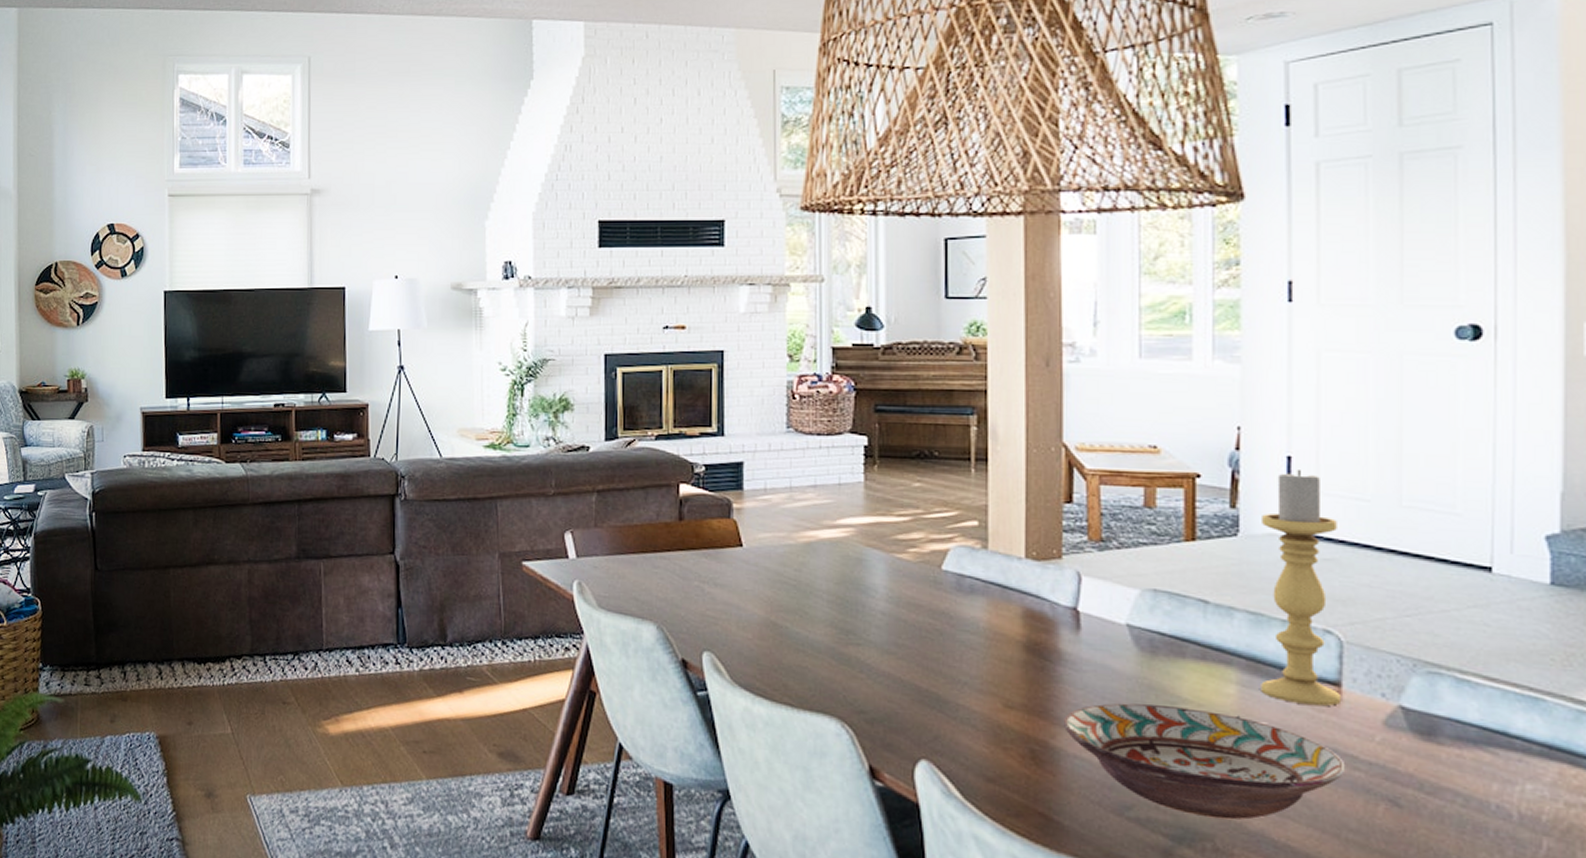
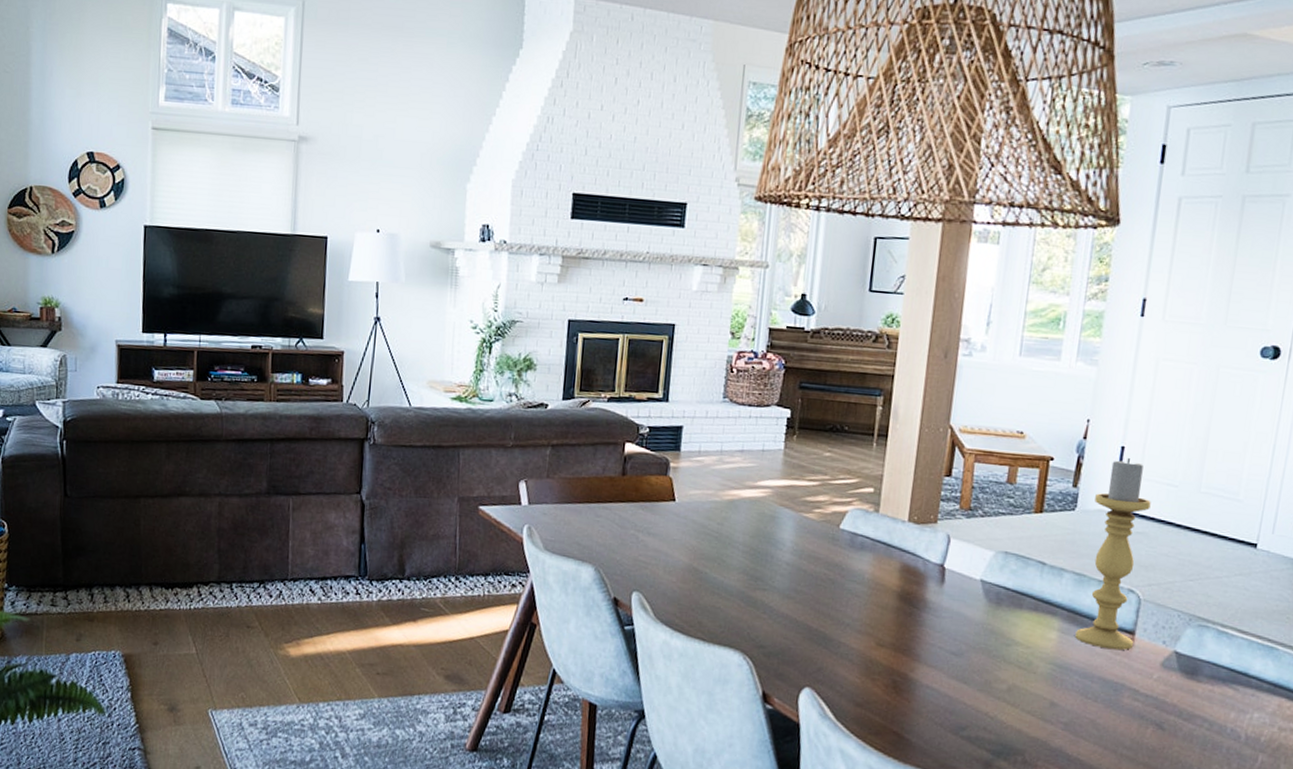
decorative bowl: present [1062,703,1346,820] -> none [920,644,1129,739]

